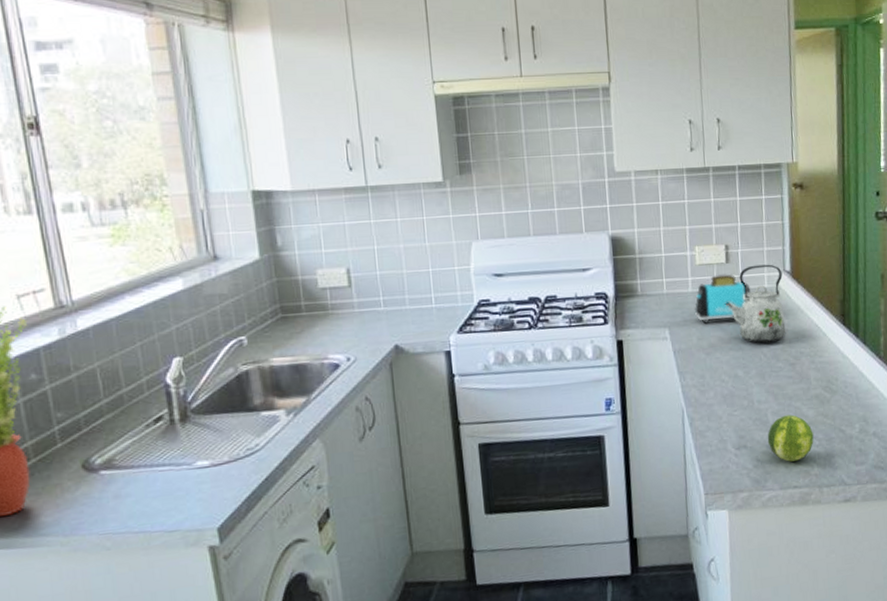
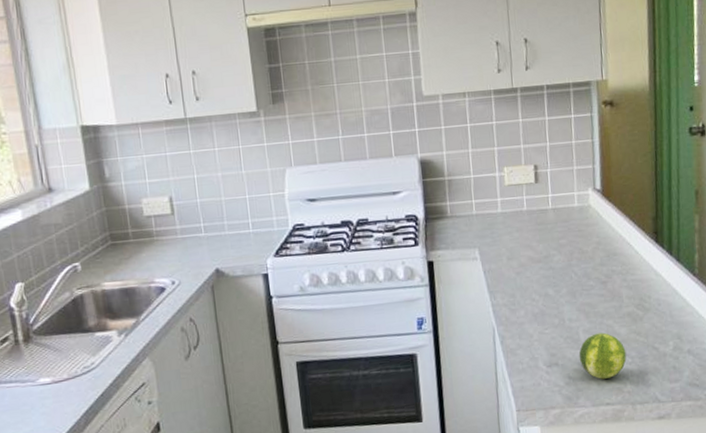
toaster: present [695,273,751,325] -> none [504,193,561,245]
kettle: present [723,264,786,344] -> none [533,183,597,263]

